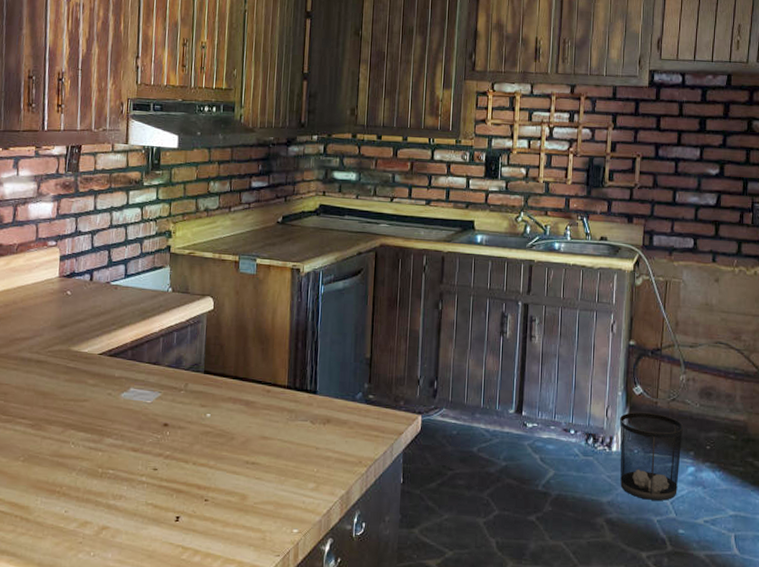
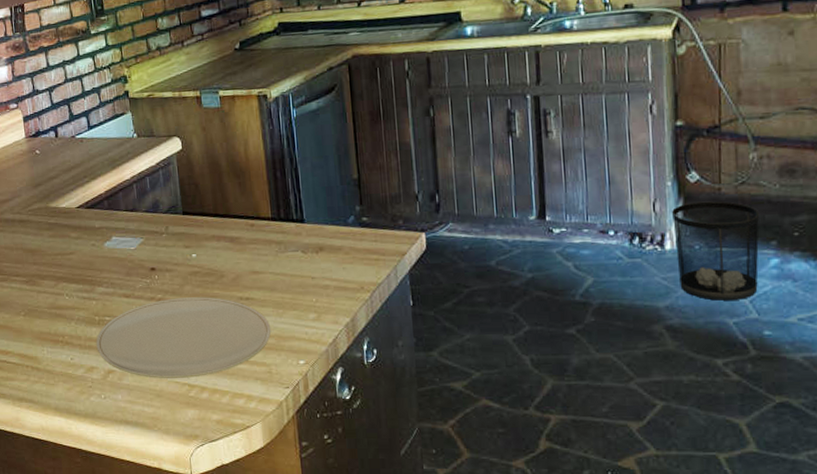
plate: none [94,456,272,540] -> present [96,297,272,379]

